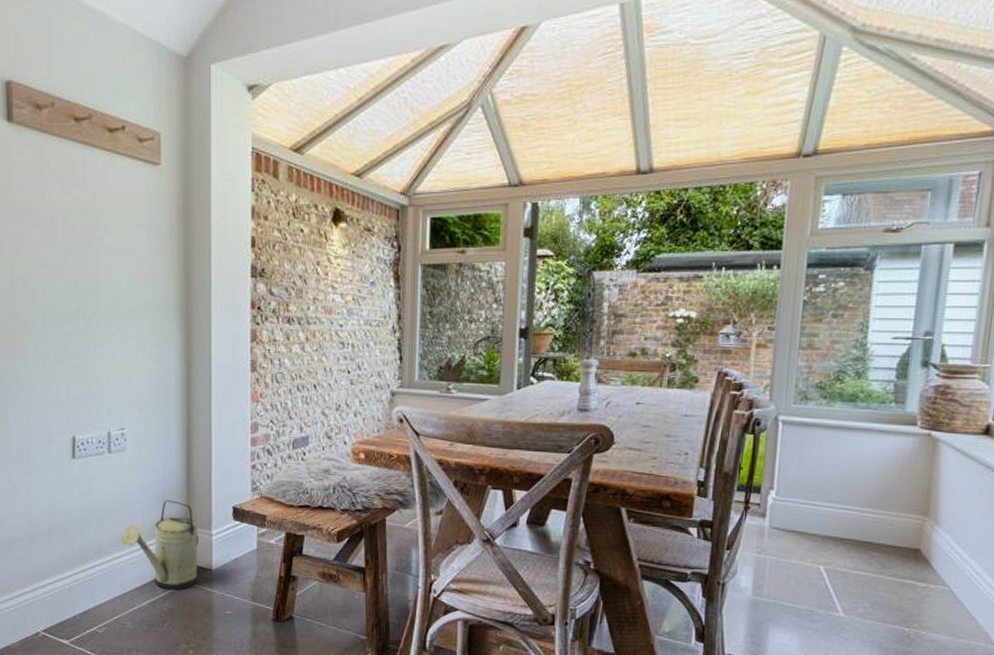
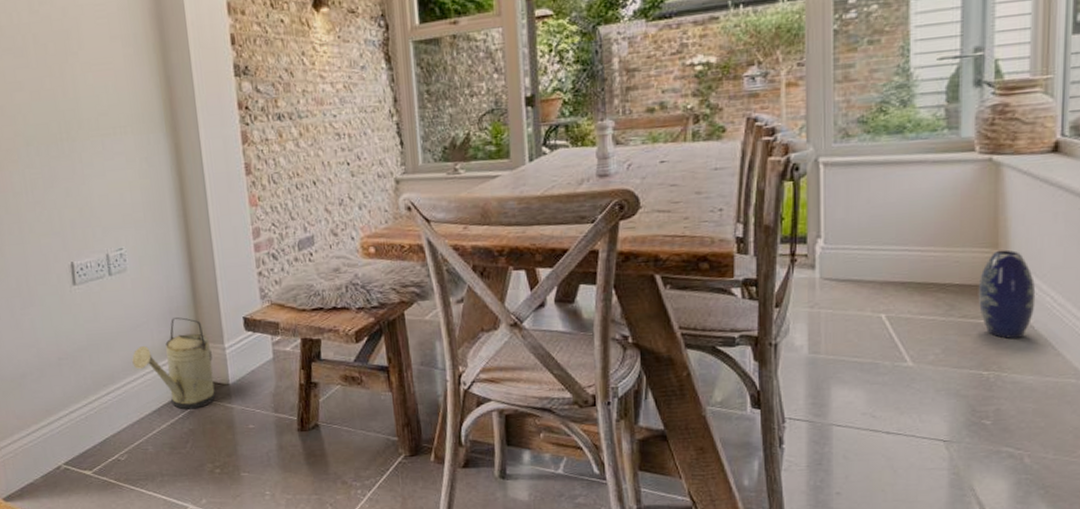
vase: none [906,518,958,601] -> present [978,250,1036,339]

